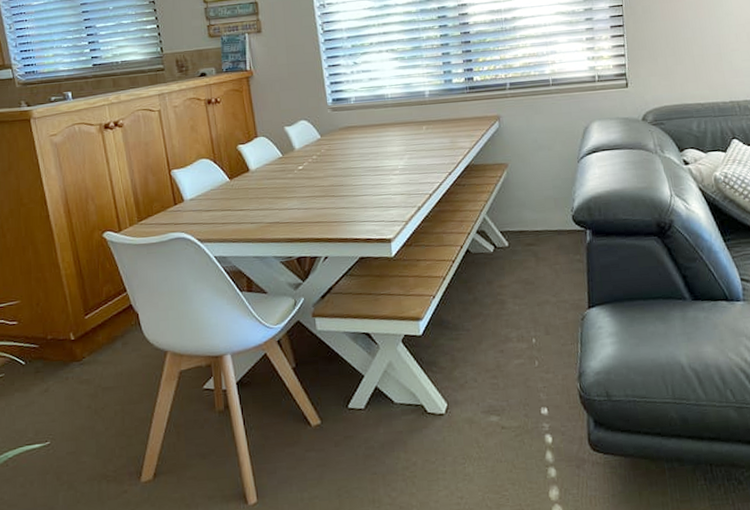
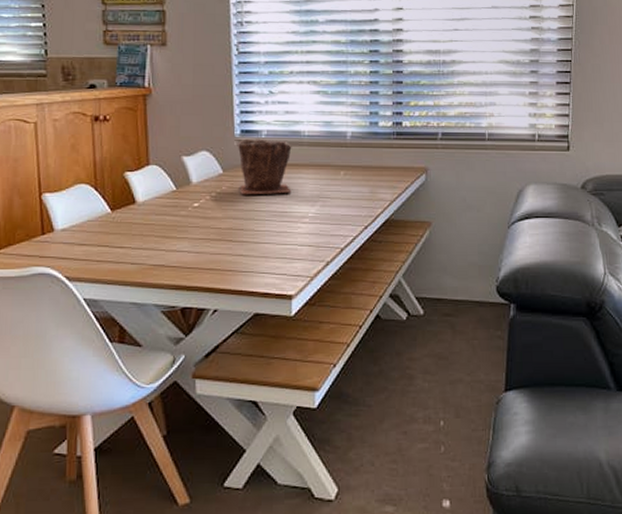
plant pot: none [330,104,382,156] -> present [237,138,292,195]

